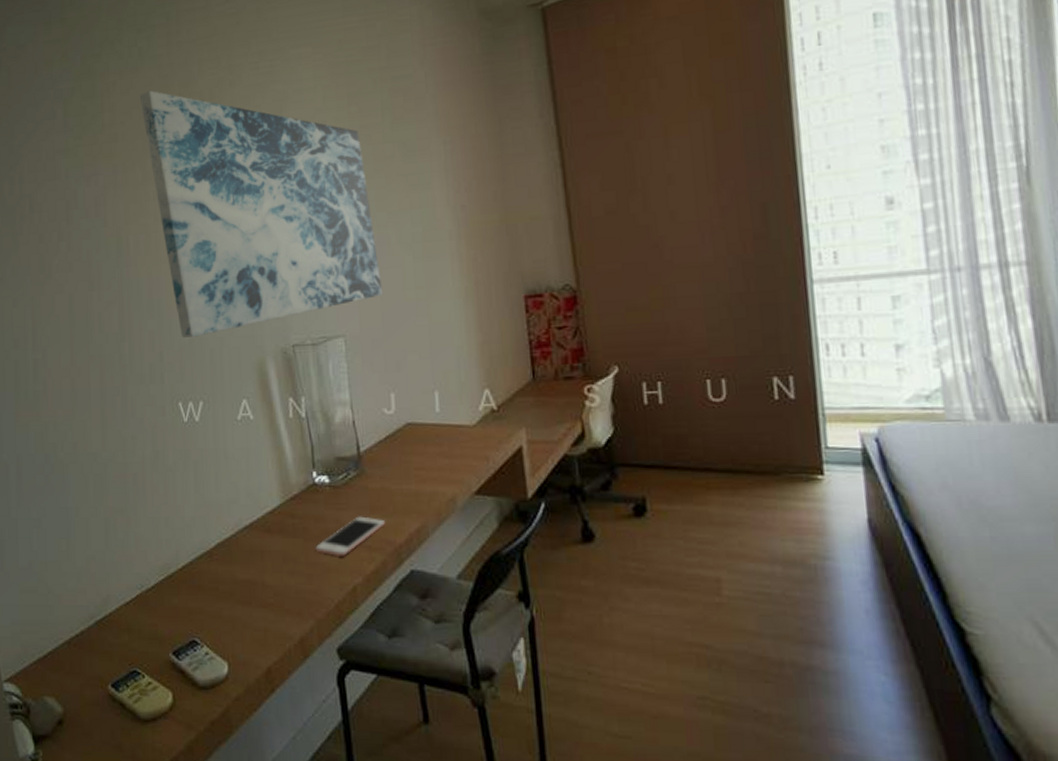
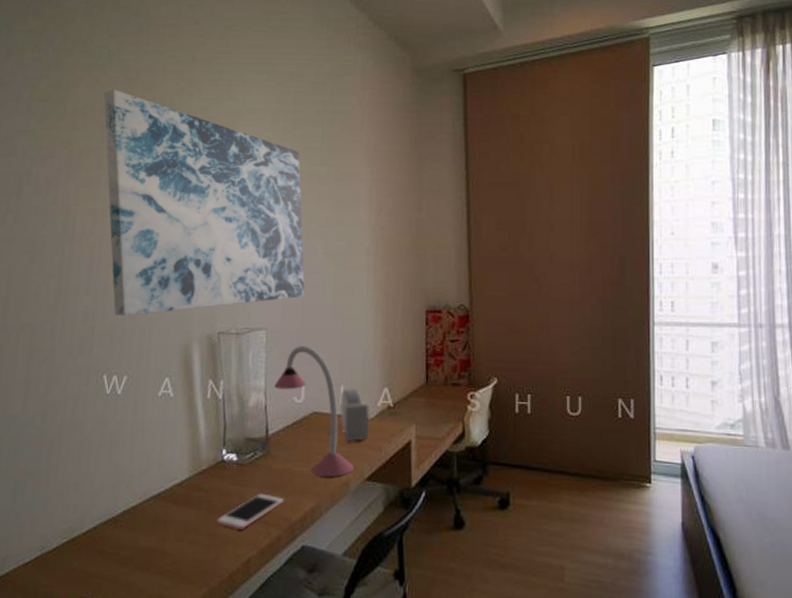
desk lamp: none [360,350,461,494] -> present [274,345,355,478]
alarm clock: none [434,392,472,453] -> present [340,388,370,442]

